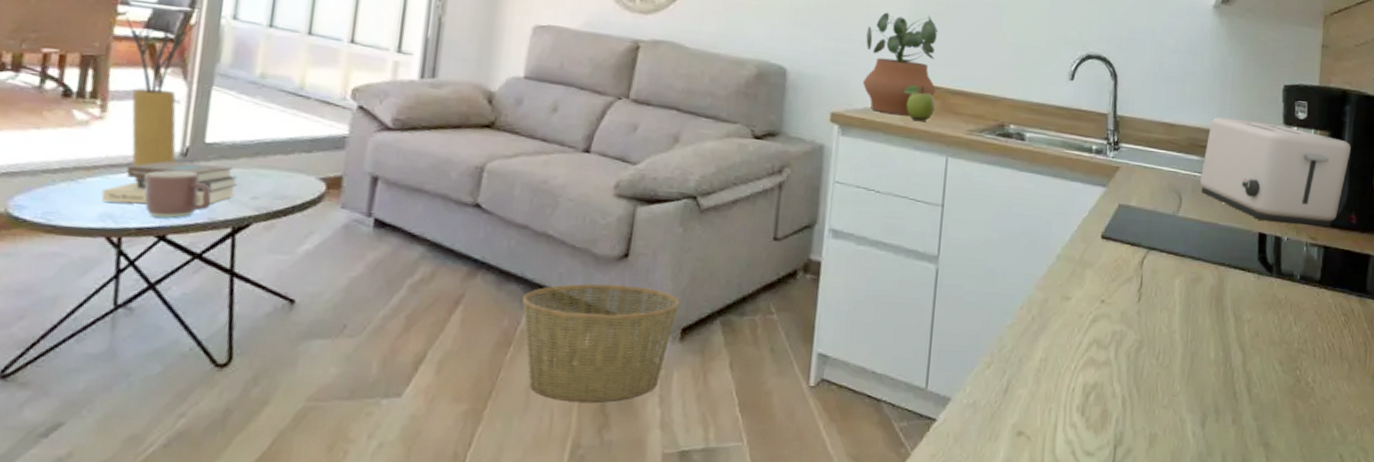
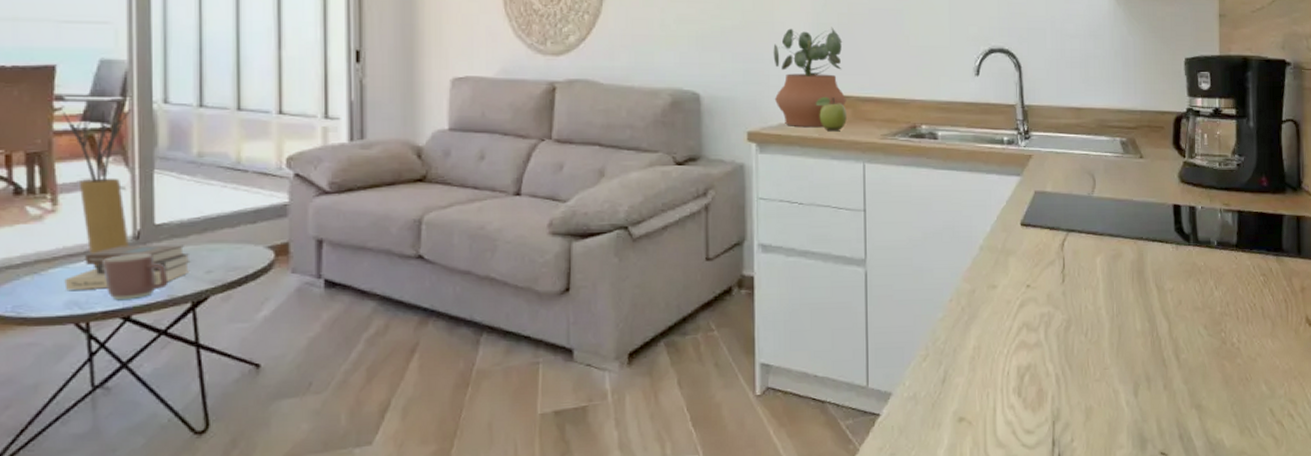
basket: present [521,283,680,402] -> none [473,318,623,433]
toaster: present [1200,117,1351,228] -> none [1112,97,1256,193]

